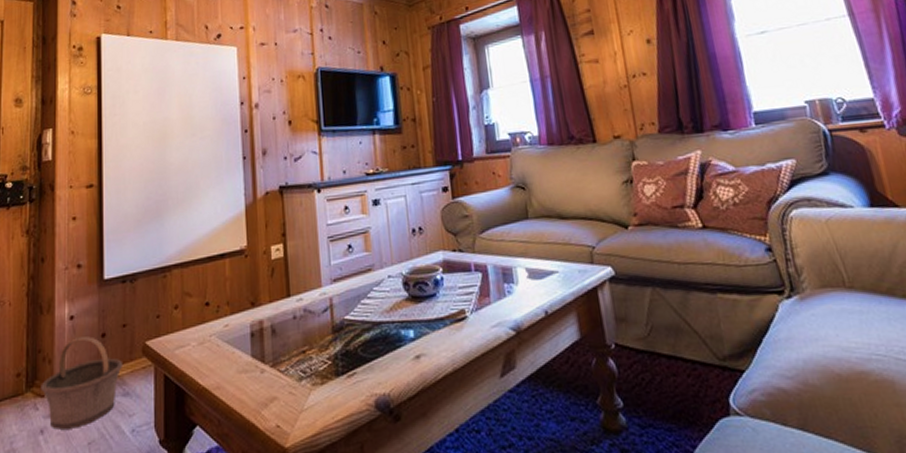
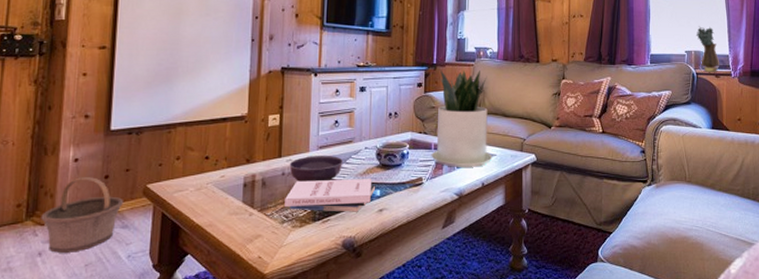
bowl: none [300,290,364,326] -> present [289,156,344,182]
books: none [300,316,407,363] -> present [285,179,375,212]
planter: none [469,162,554,293] -> present [431,70,493,167]
vase: none [816,62,864,128] -> present [695,26,720,73]

